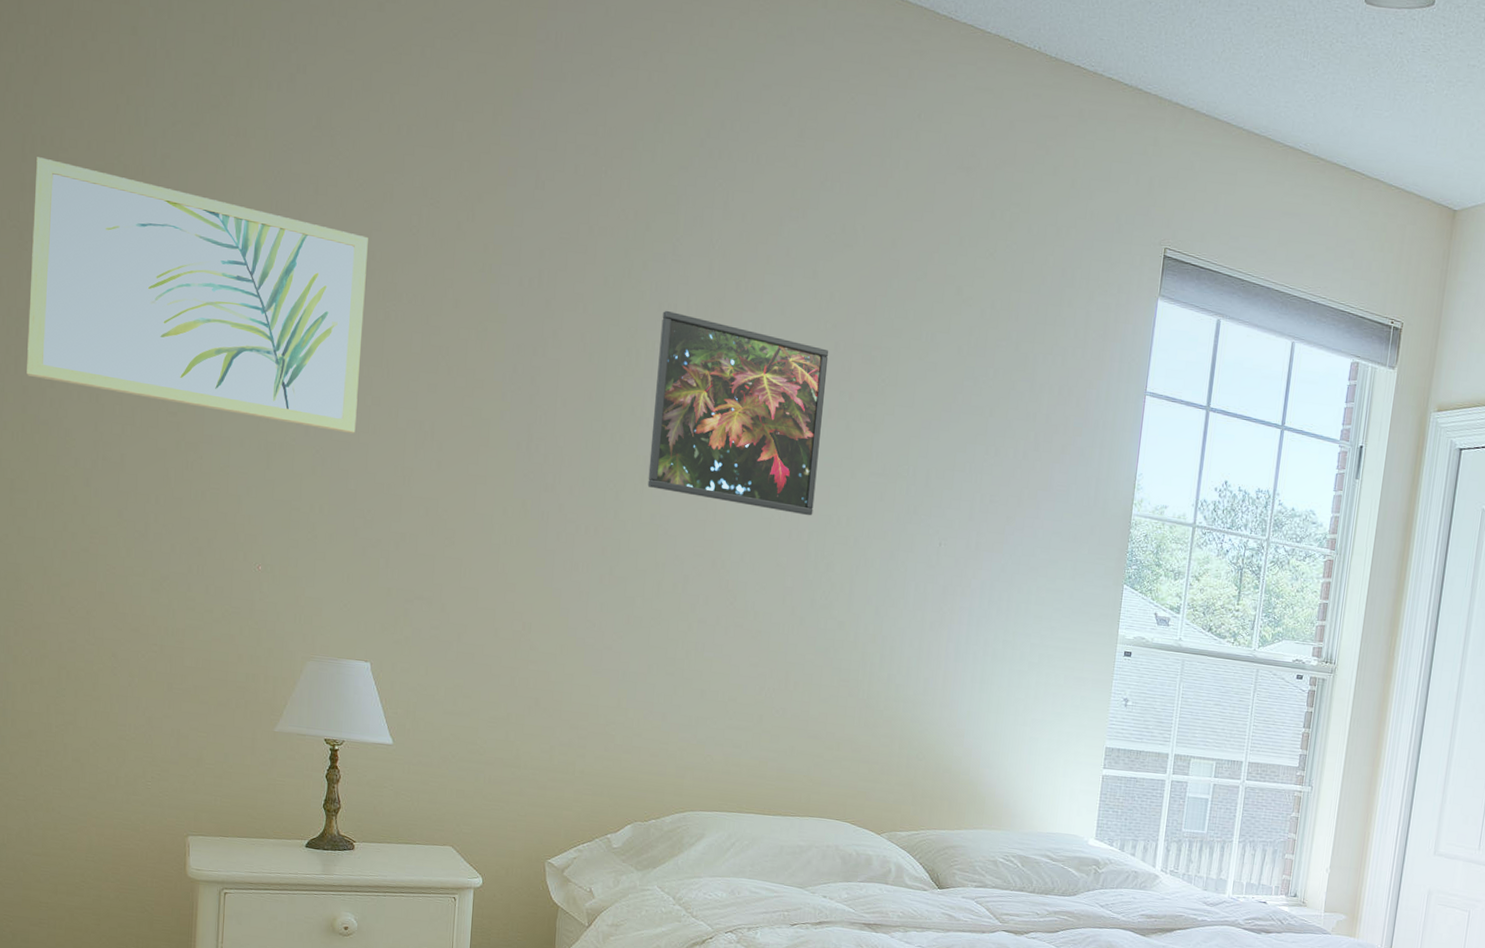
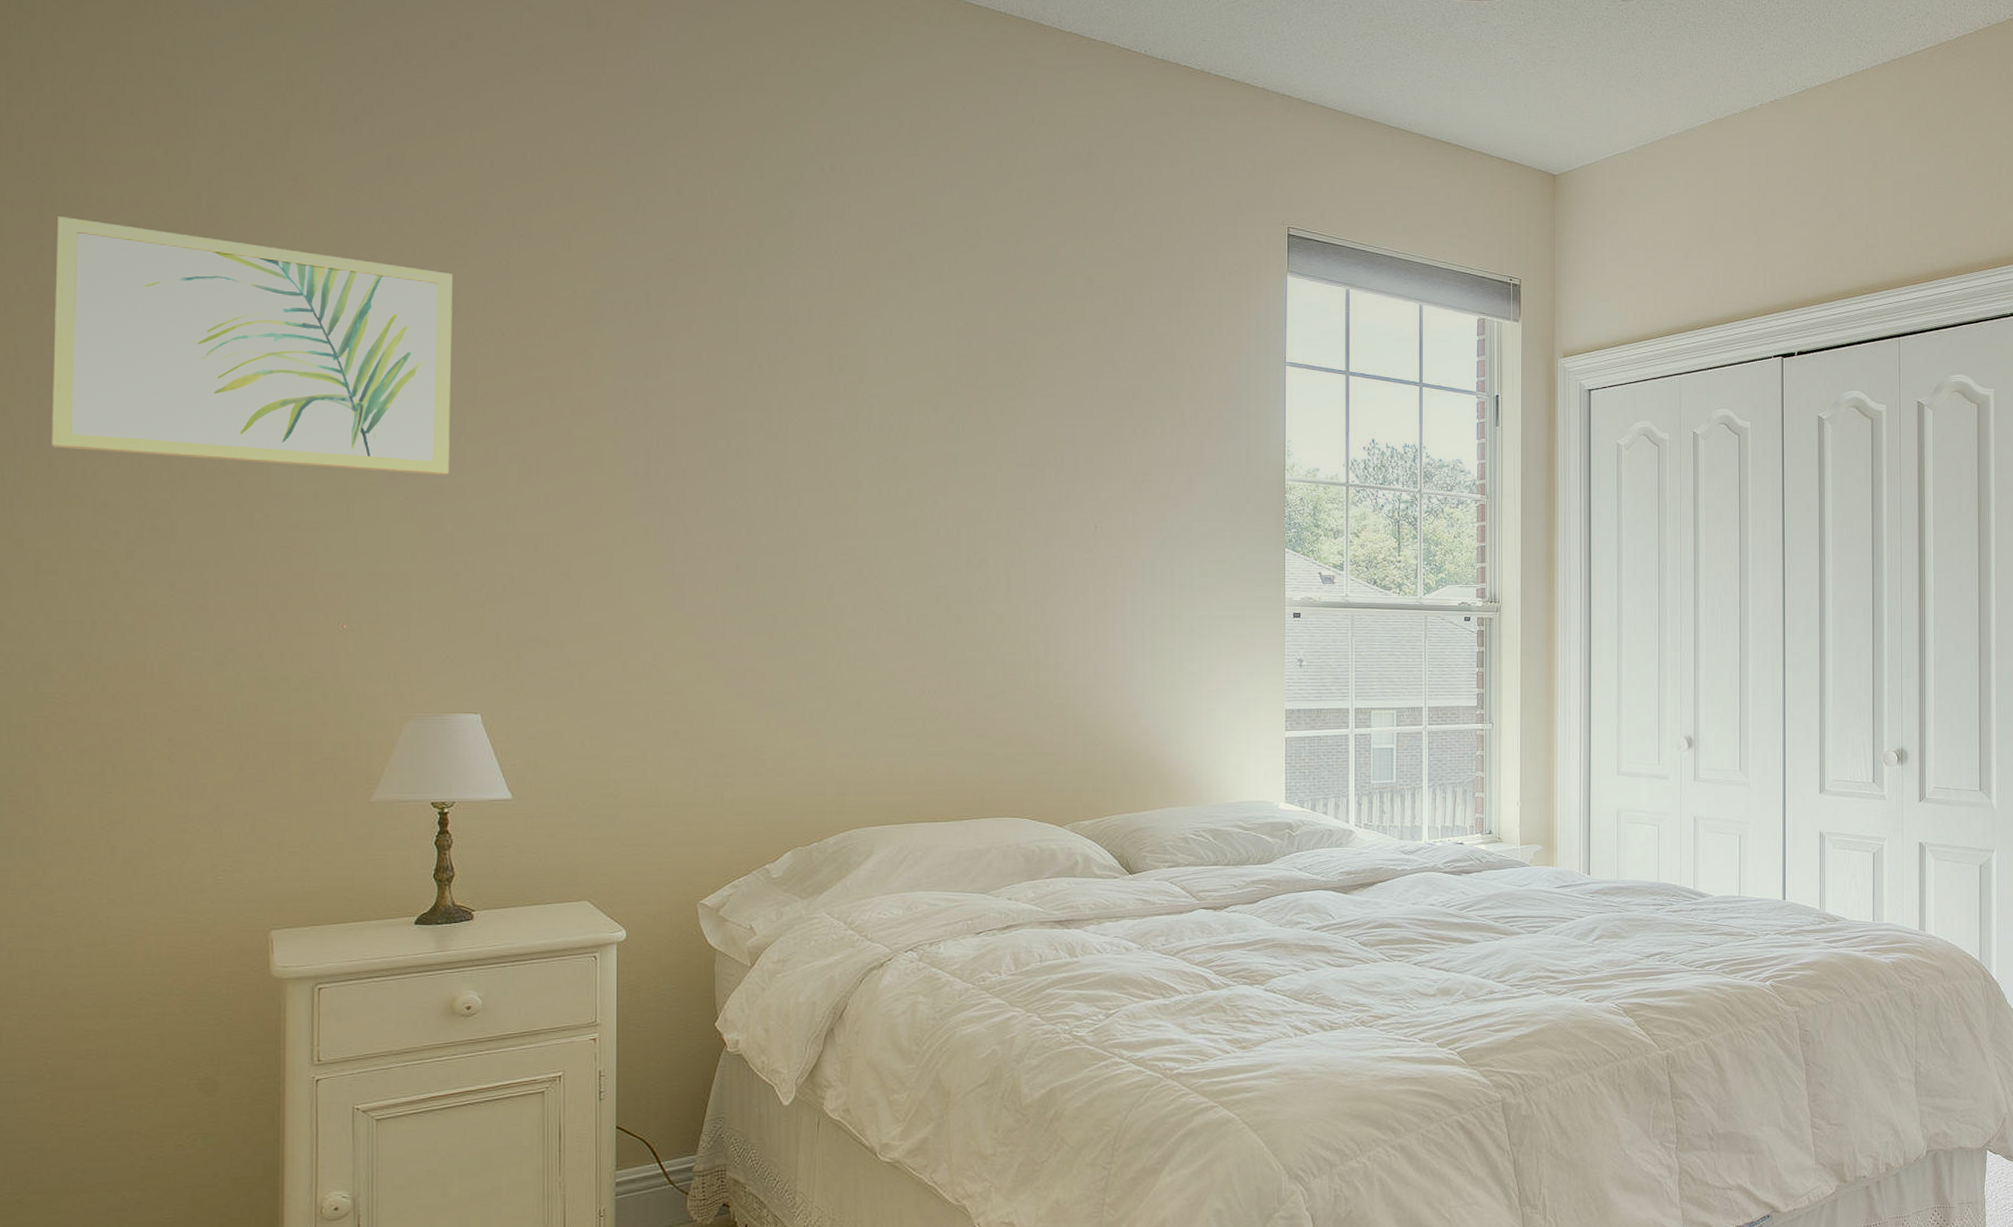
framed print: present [647,310,829,516] -> none [781,322,963,513]

